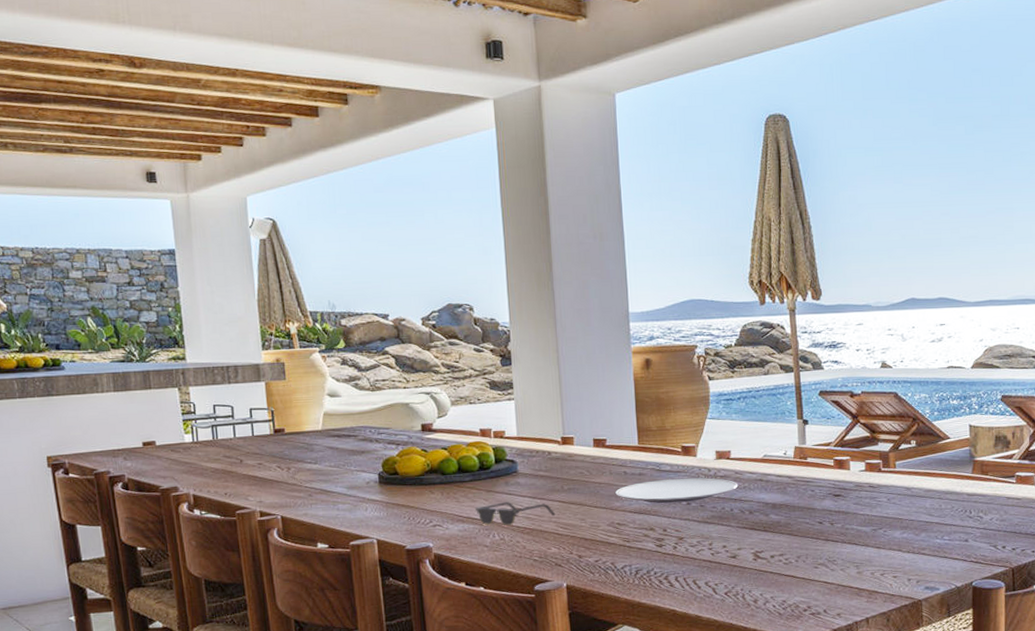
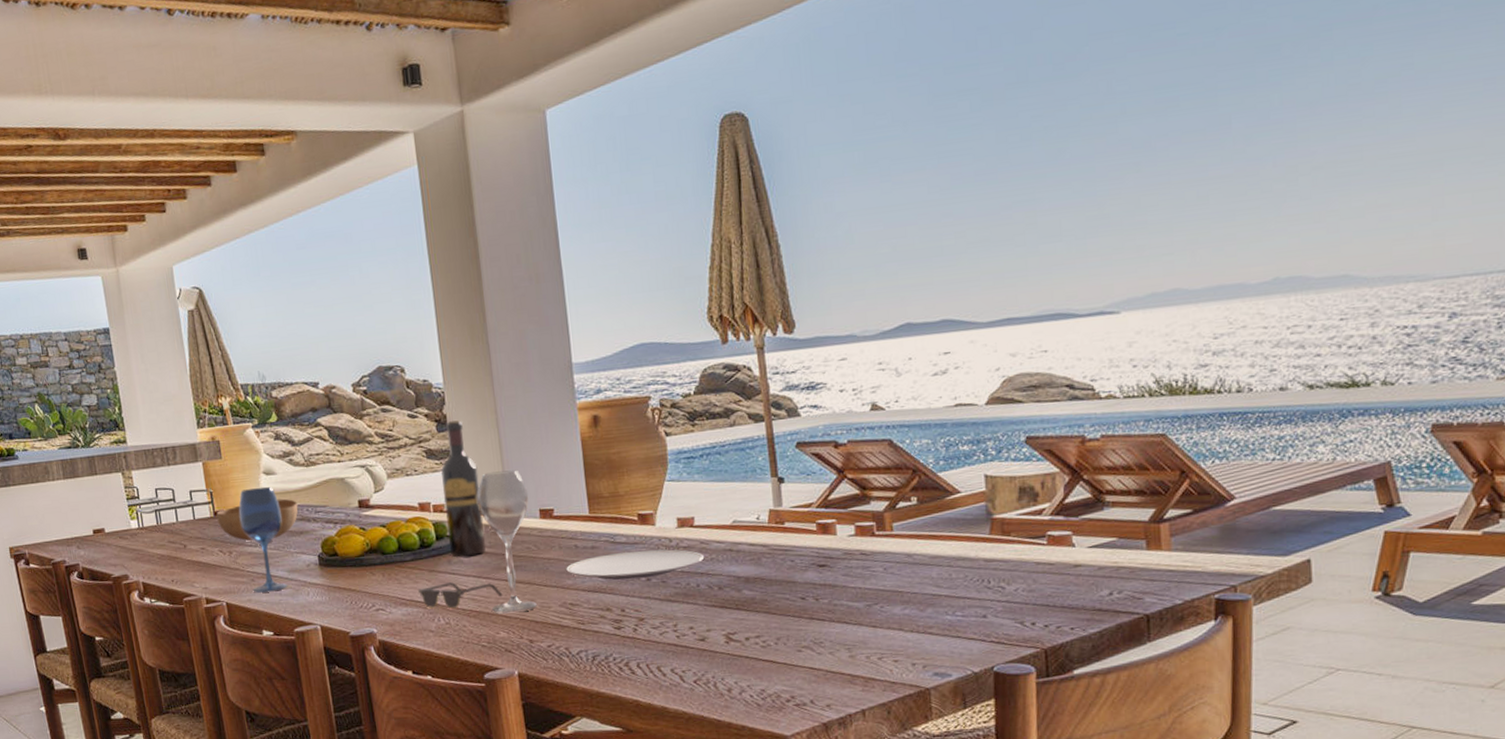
bowl: none [276,419,361,459] -> present [216,498,298,542]
wineglass: none [300,408,346,508] -> present [238,487,288,593]
wine bottle: none [503,356,543,480] -> present [441,420,487,558]
wineglass: none [536,403,587,532] -> present [477,470,537,614]

